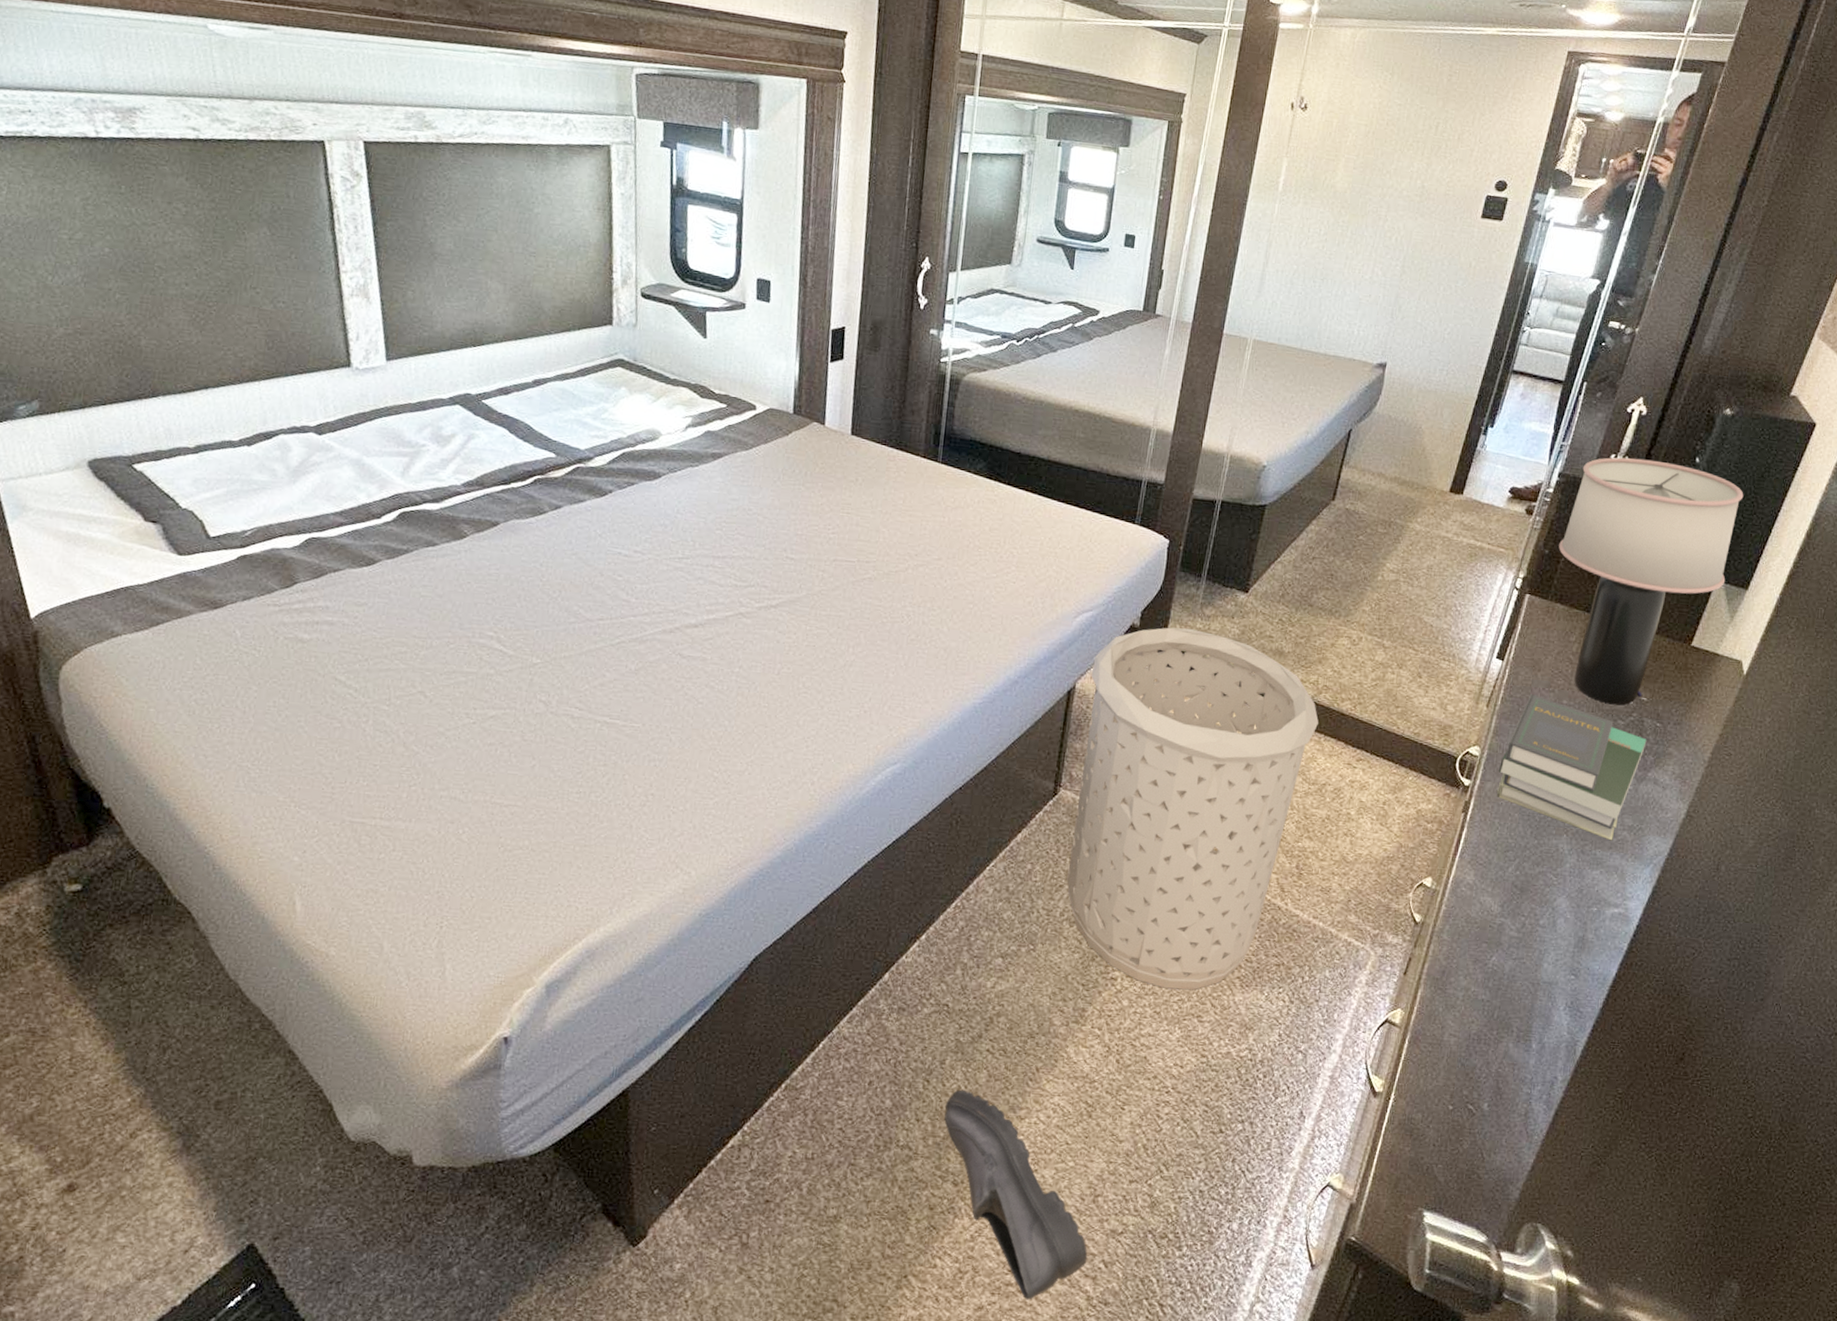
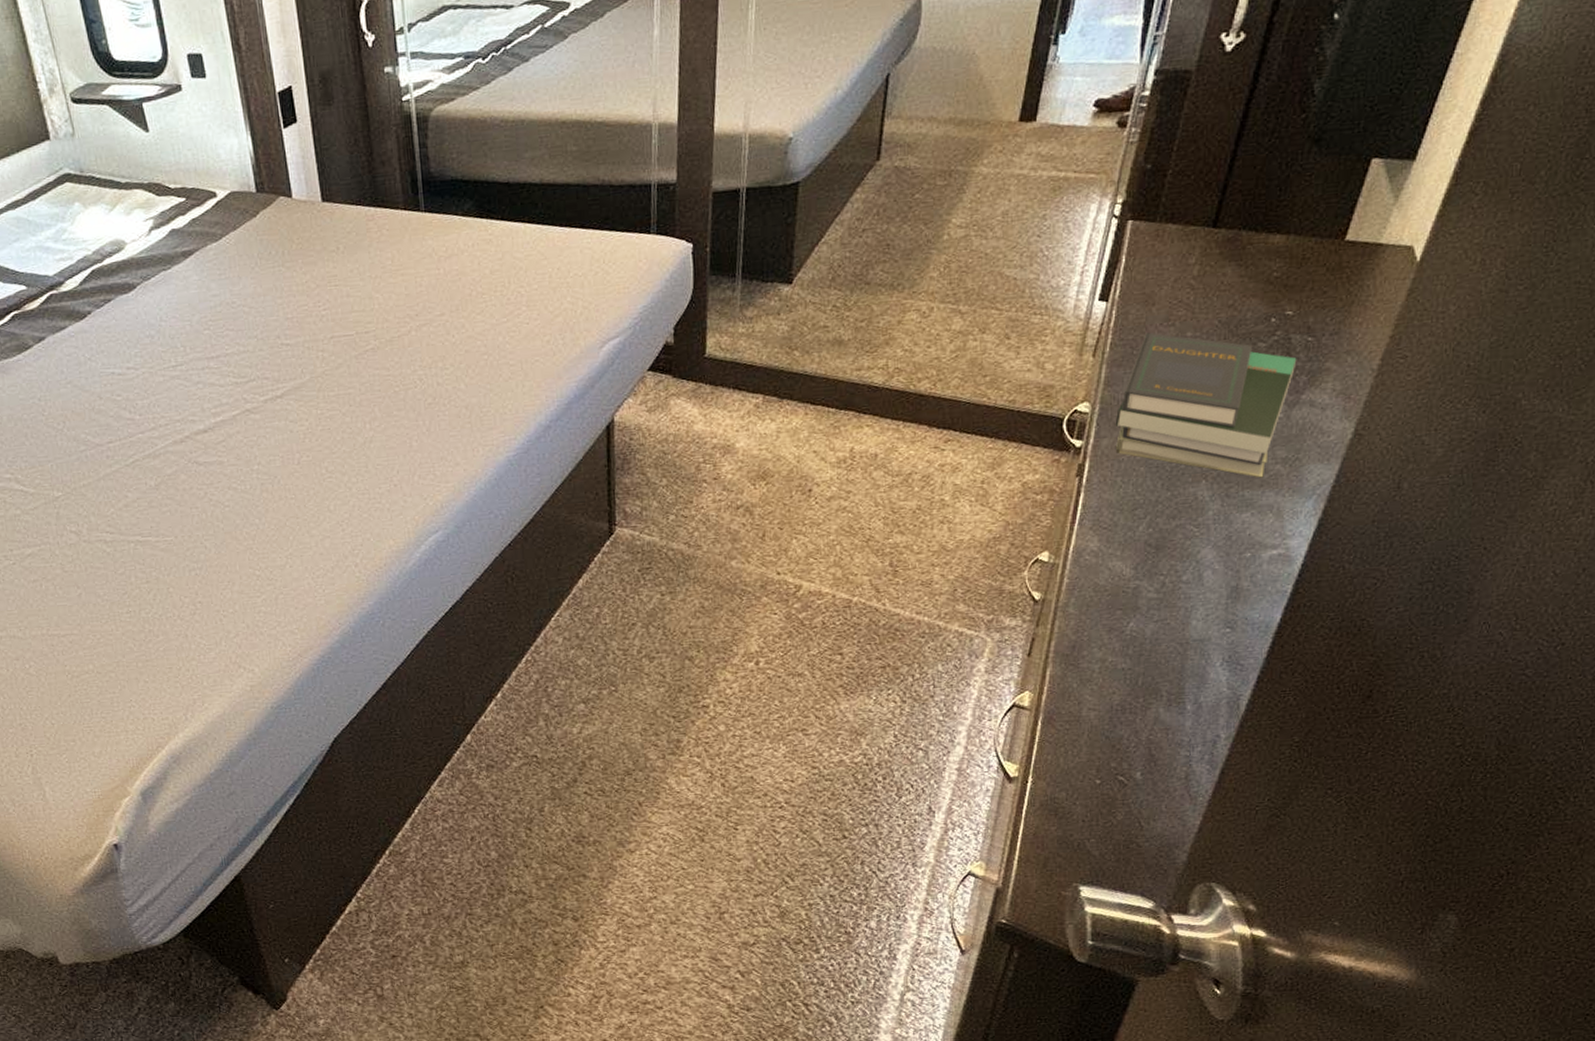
shoe: present [944,1089,1088,1300] -> none [551,832,723,1015]
laundry basket: present [1067,627,1319,991] -> none [629,334,894,708]
table lamp: present [1559,457,1744,705] -> none [1164,27,1402,327]

